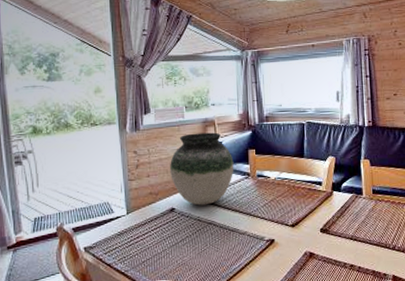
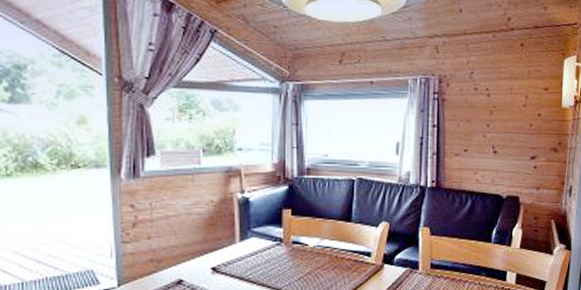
vase: present [170,132,234,206] -> none [179,185,263,277]

